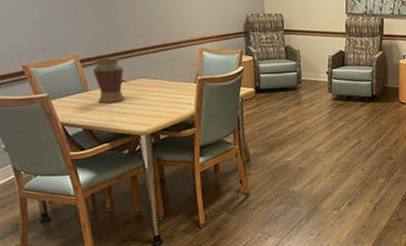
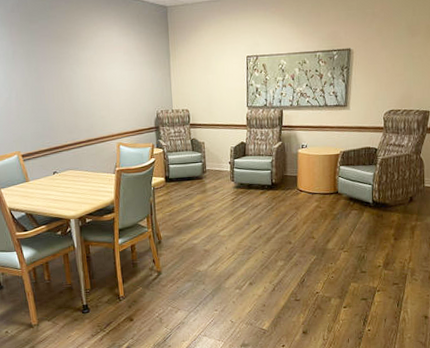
vase: present [93,58,126,103] -> none [32,153,58,192]

